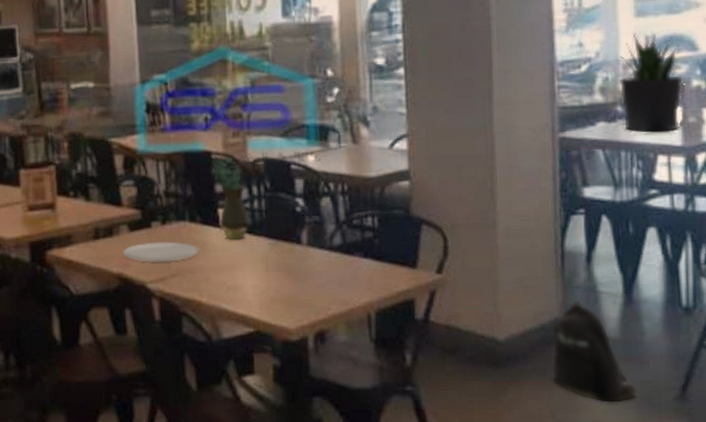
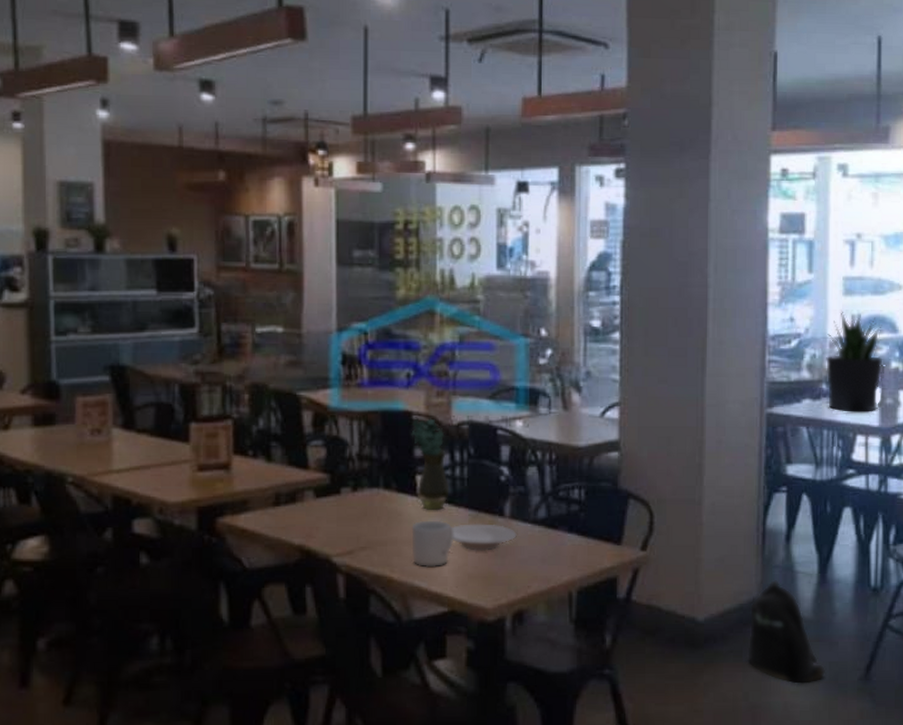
plate: present [122,241,200,263] -> none [306,510,394,534]
mug: none [216,249,255,292] -> present [411,520,453,568]
saucer: none [253,251,315,276] -> present [452,524,517,551]

